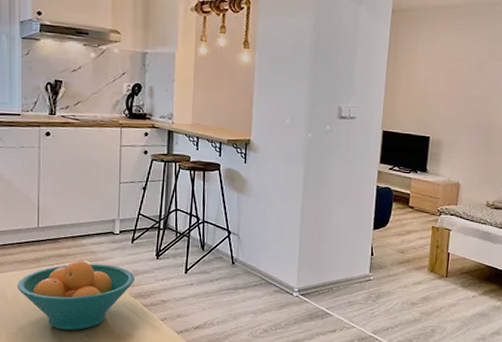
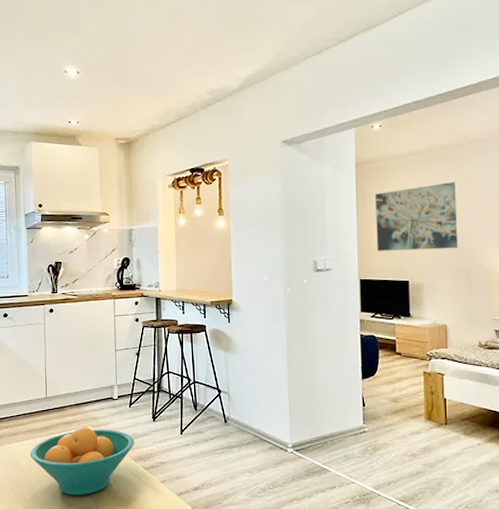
wall art: none [403,41,487,109] -> present [375,182,458,251]

